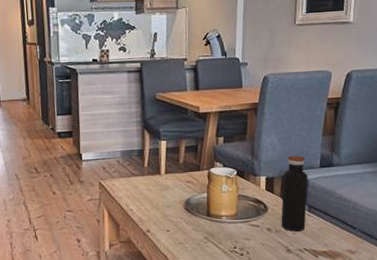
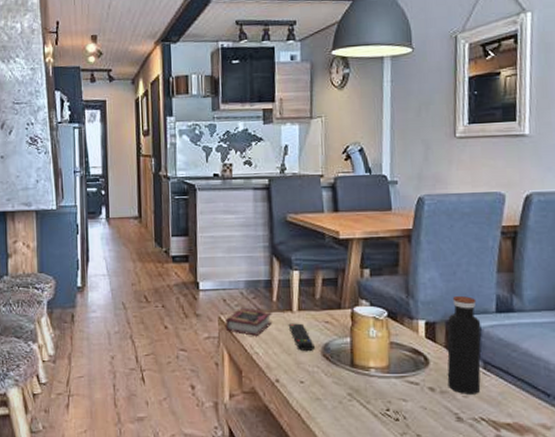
book: none [104,173,144,196] -> present [225,307,273,336]
remote control: none [157,183,178,206] -> present [288,323,315,351]

